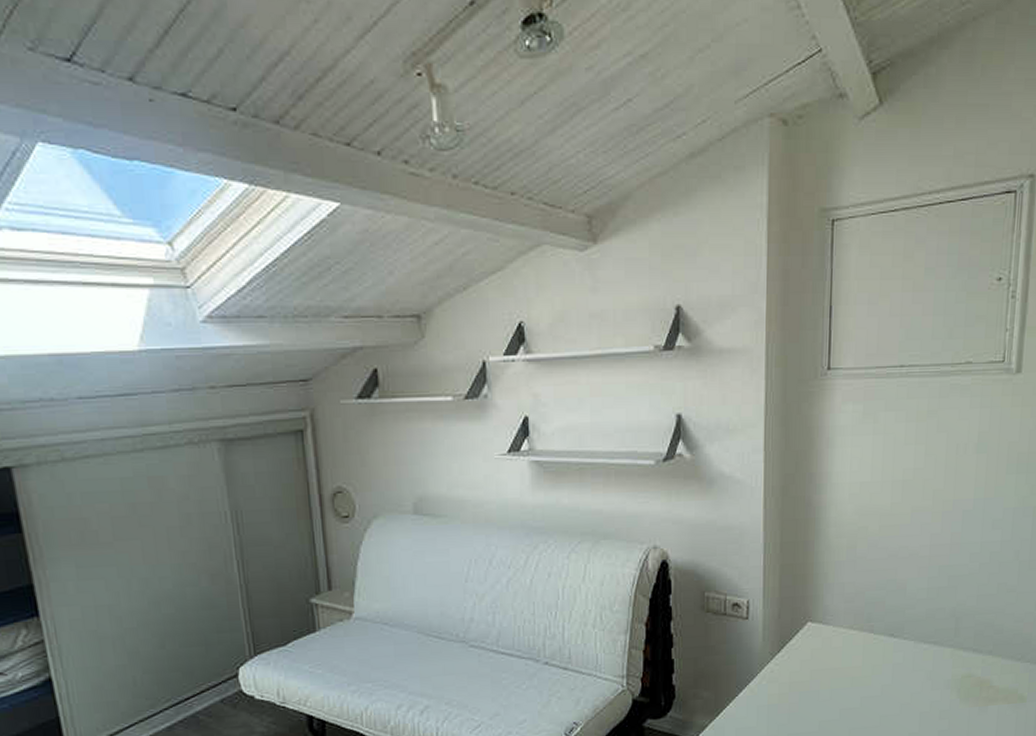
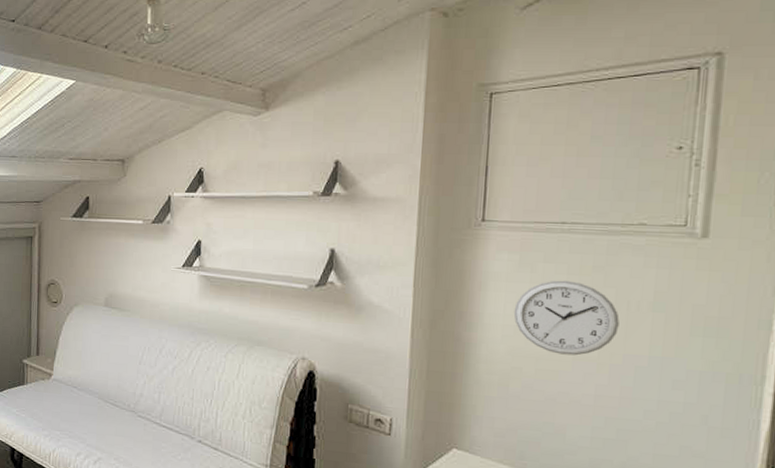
wall clock: none [859,428,950,508] -> present [513,280,620,356]

